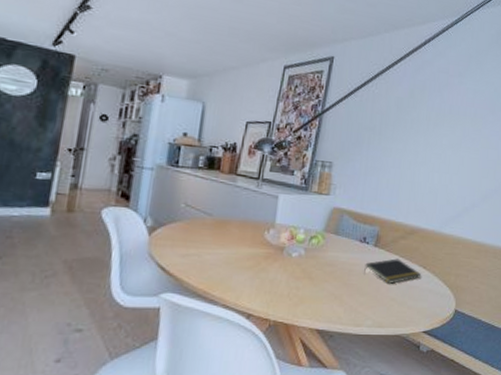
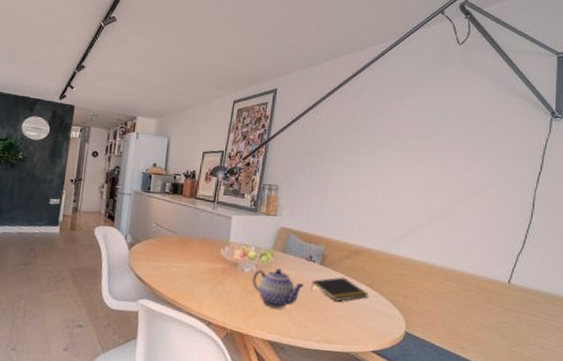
teapot: none [300,252,357,295] -> present [252,268,304,309]

